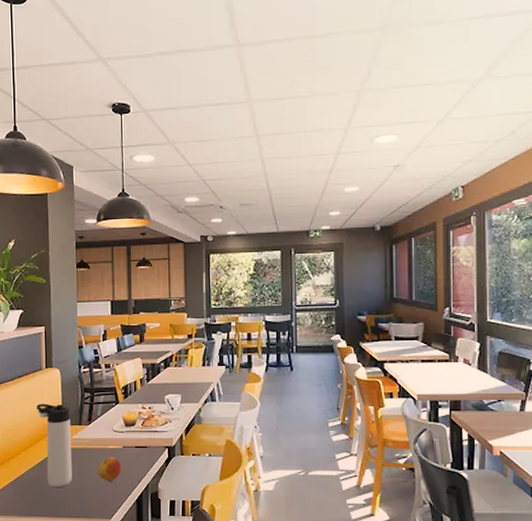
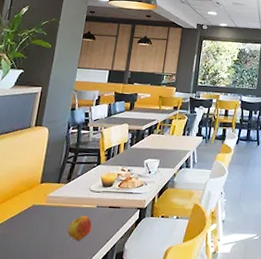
thermos bottle: present [36,403,73,487] -> none [13,160,51,245]

